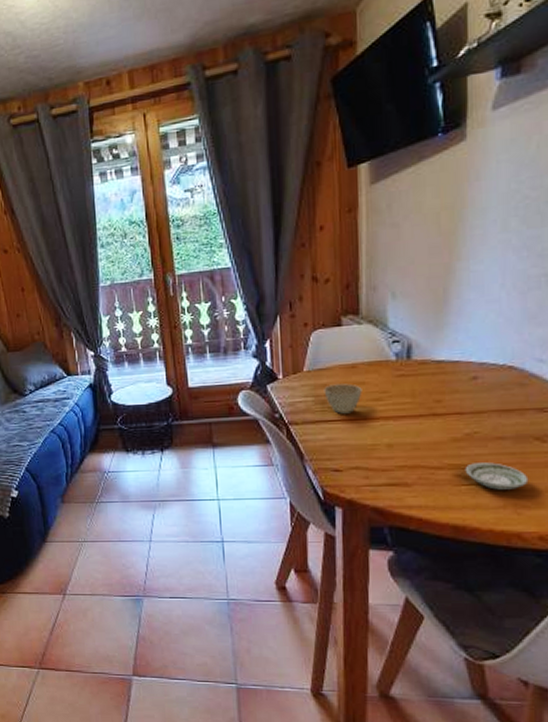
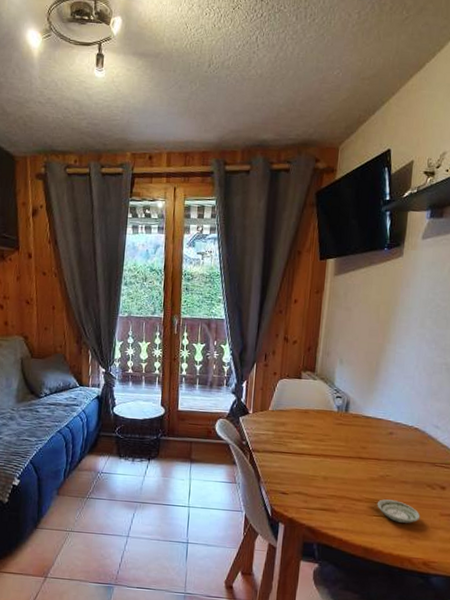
cup: present [324,383,362,414] -> none [282,423,310,449]

